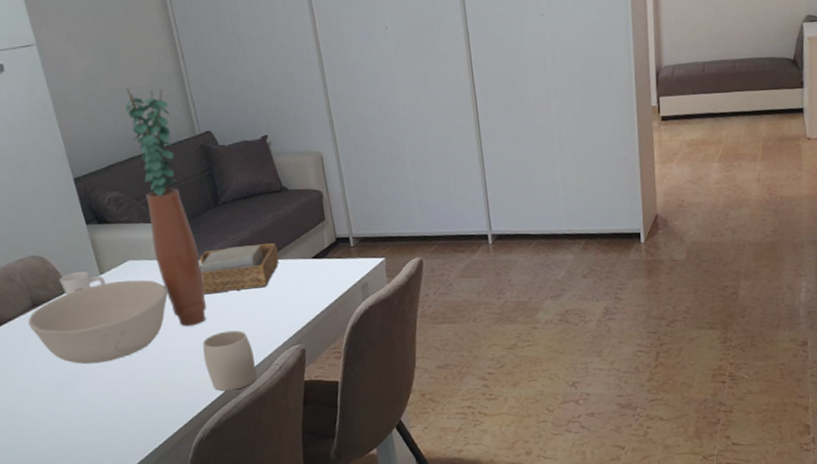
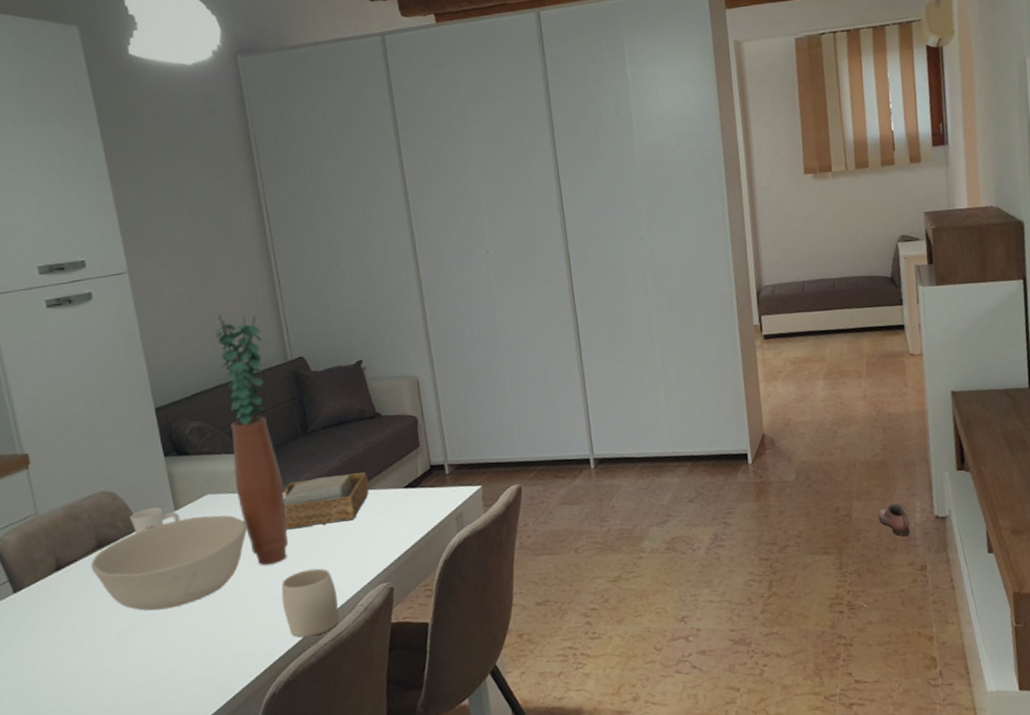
shoe: none [764,283,794,314] -> present [878,503,910,536]

